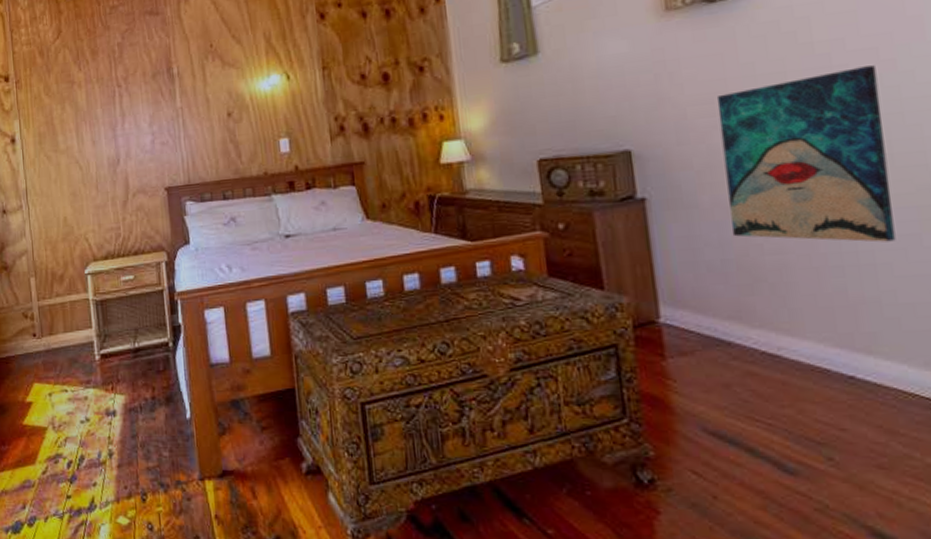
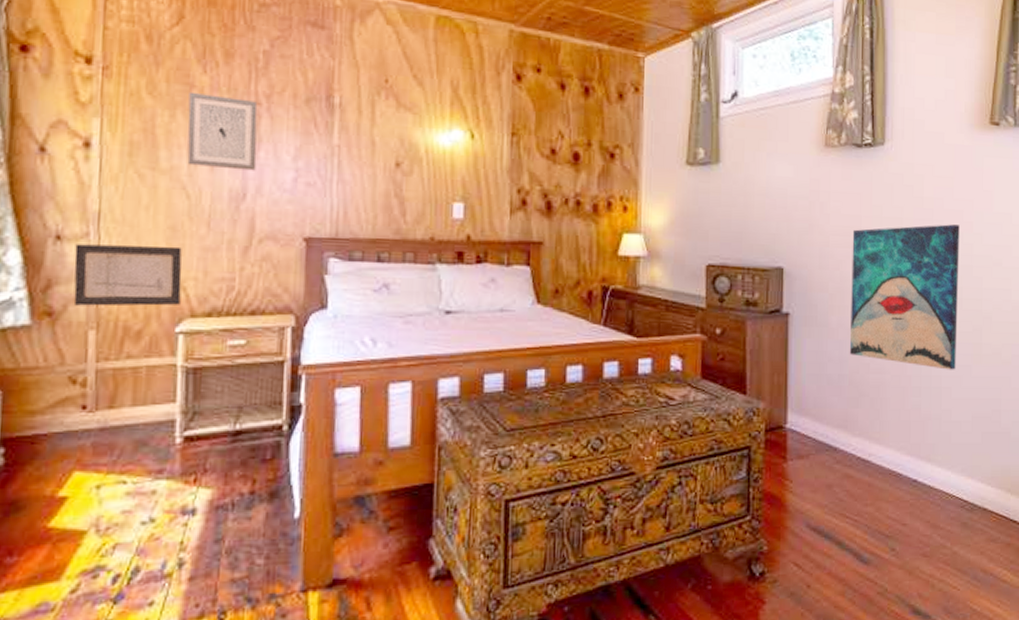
wall art: none [15,207,86,260] -> present [73,244,183,307]
wall art: none [72,84,124,144] -> present [187,91,258,171]

